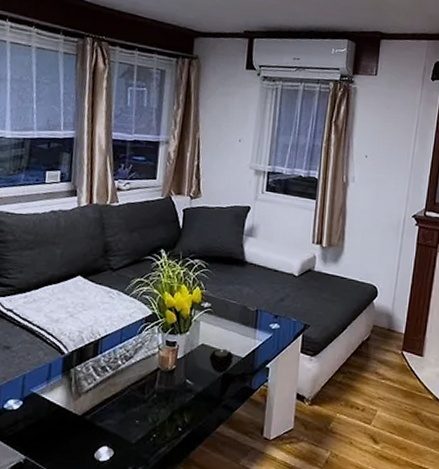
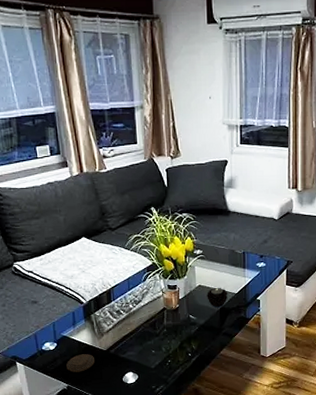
coaster: none [28,418,66,442] -> present [66,354,96,373]

